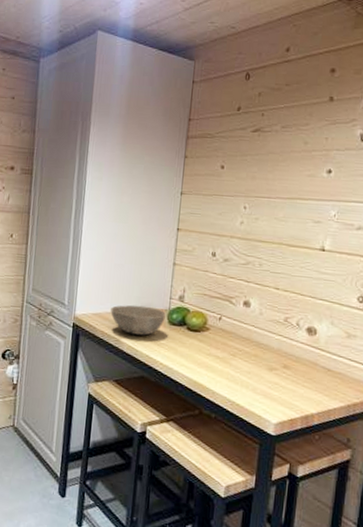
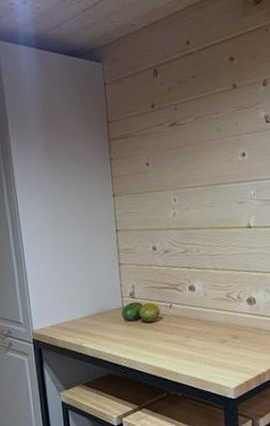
bowl: present [110,304,166,336] -> none [67,308,121,338]

